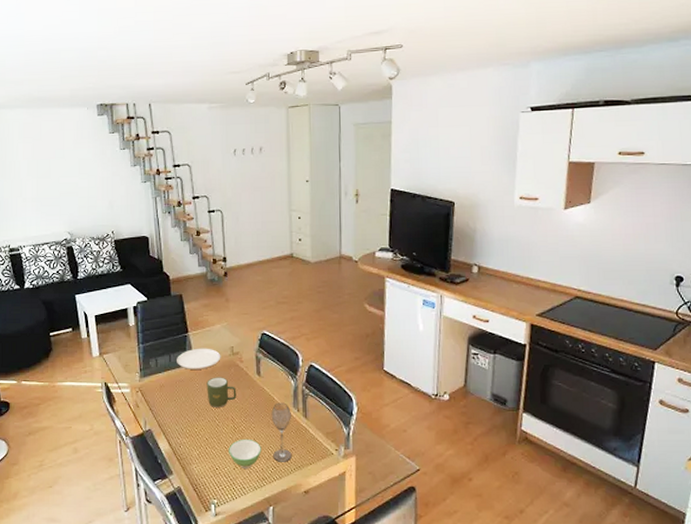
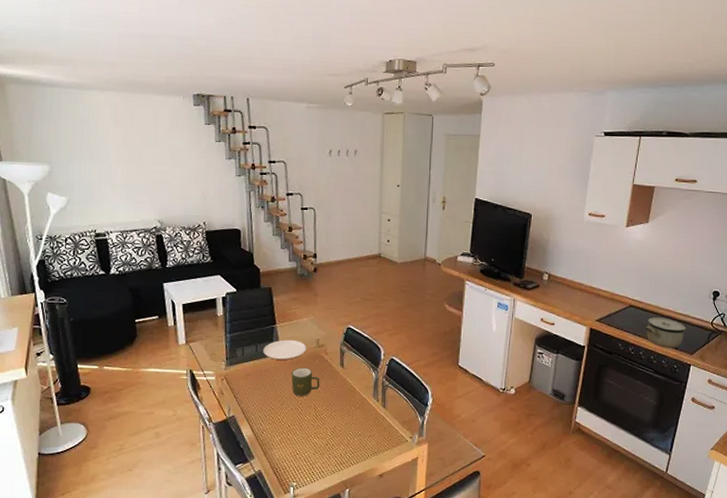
bowl: present [229,438,261,468] -> none [309,426,341,454]
wineglass: present [271,402,292,462] -> none [351,393,371,448]
saucepan: none [596,309,647,344] -> present [646,317,687,349]

